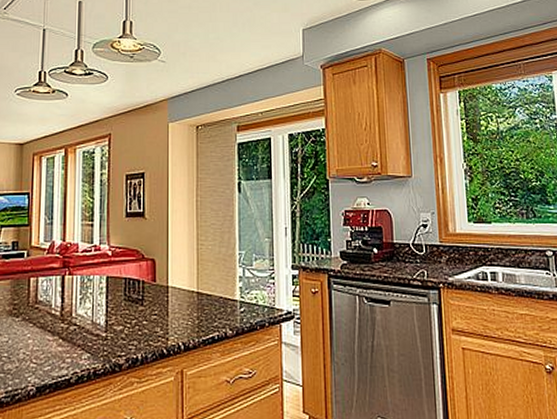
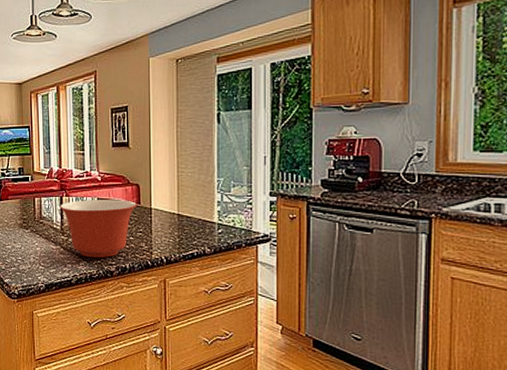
mixing bowl: none [60,277,152,349] -> present [59,199,137,258]

